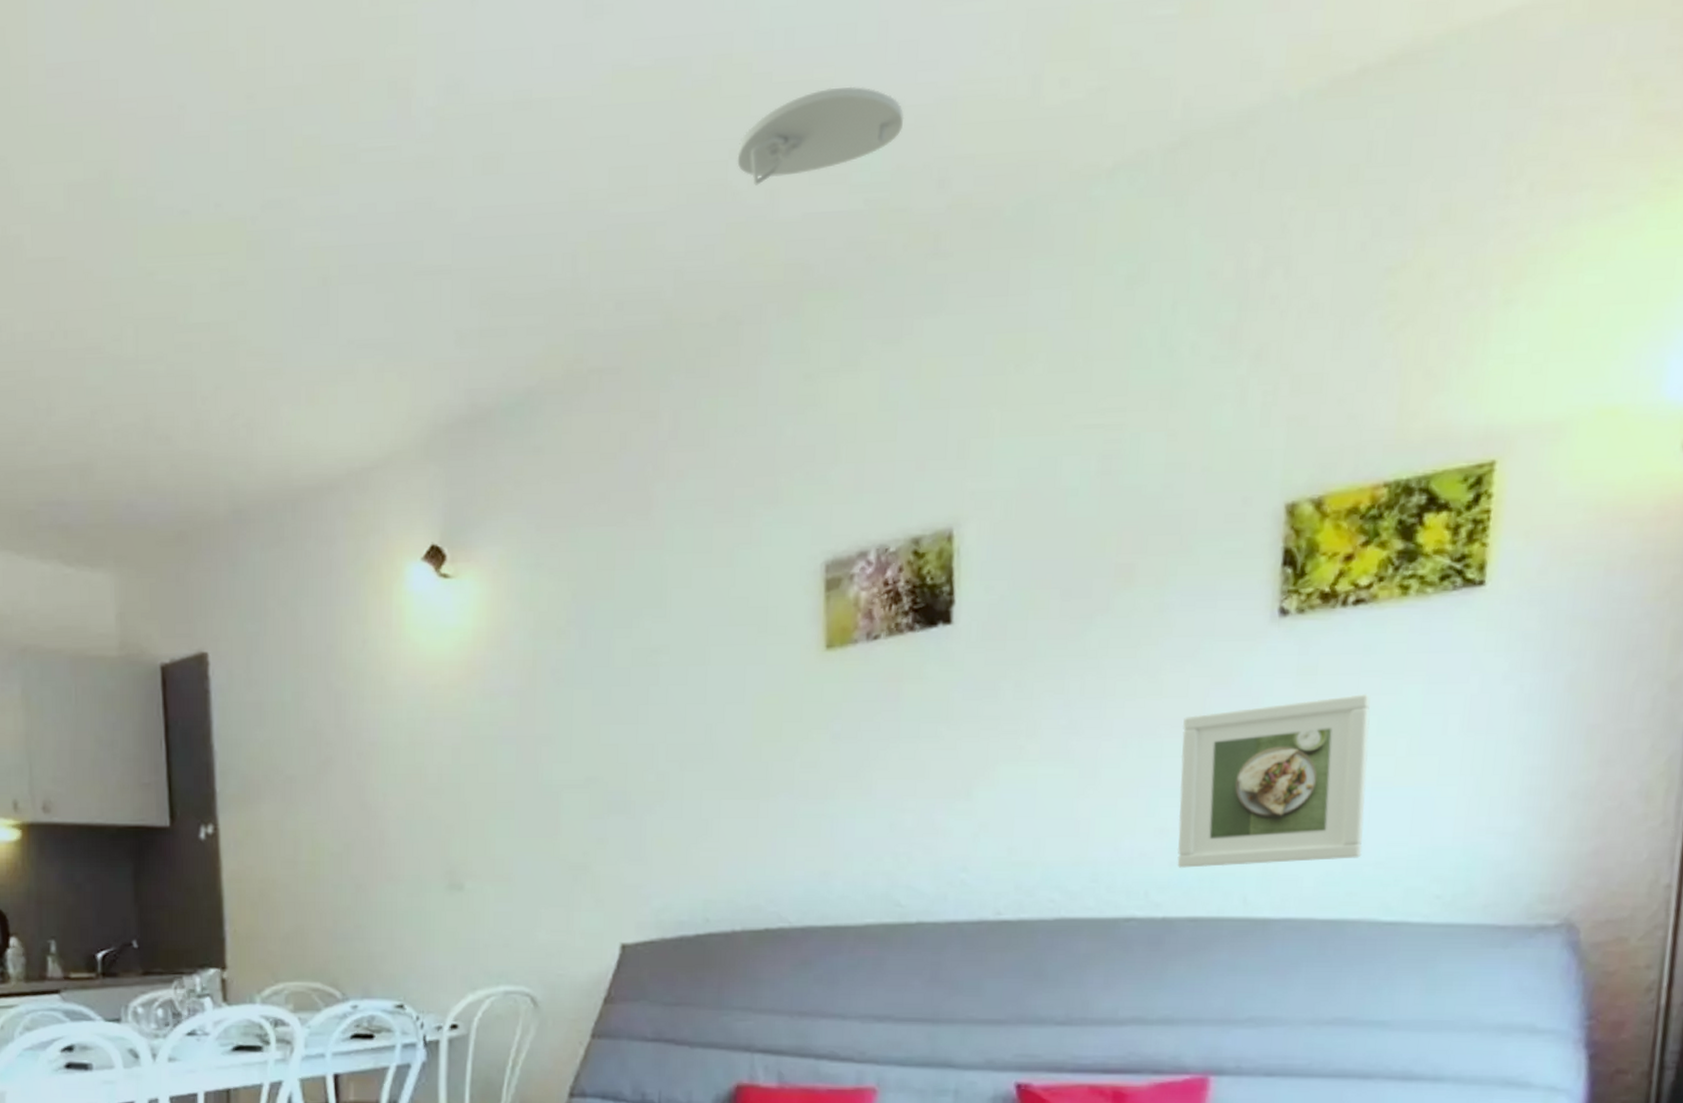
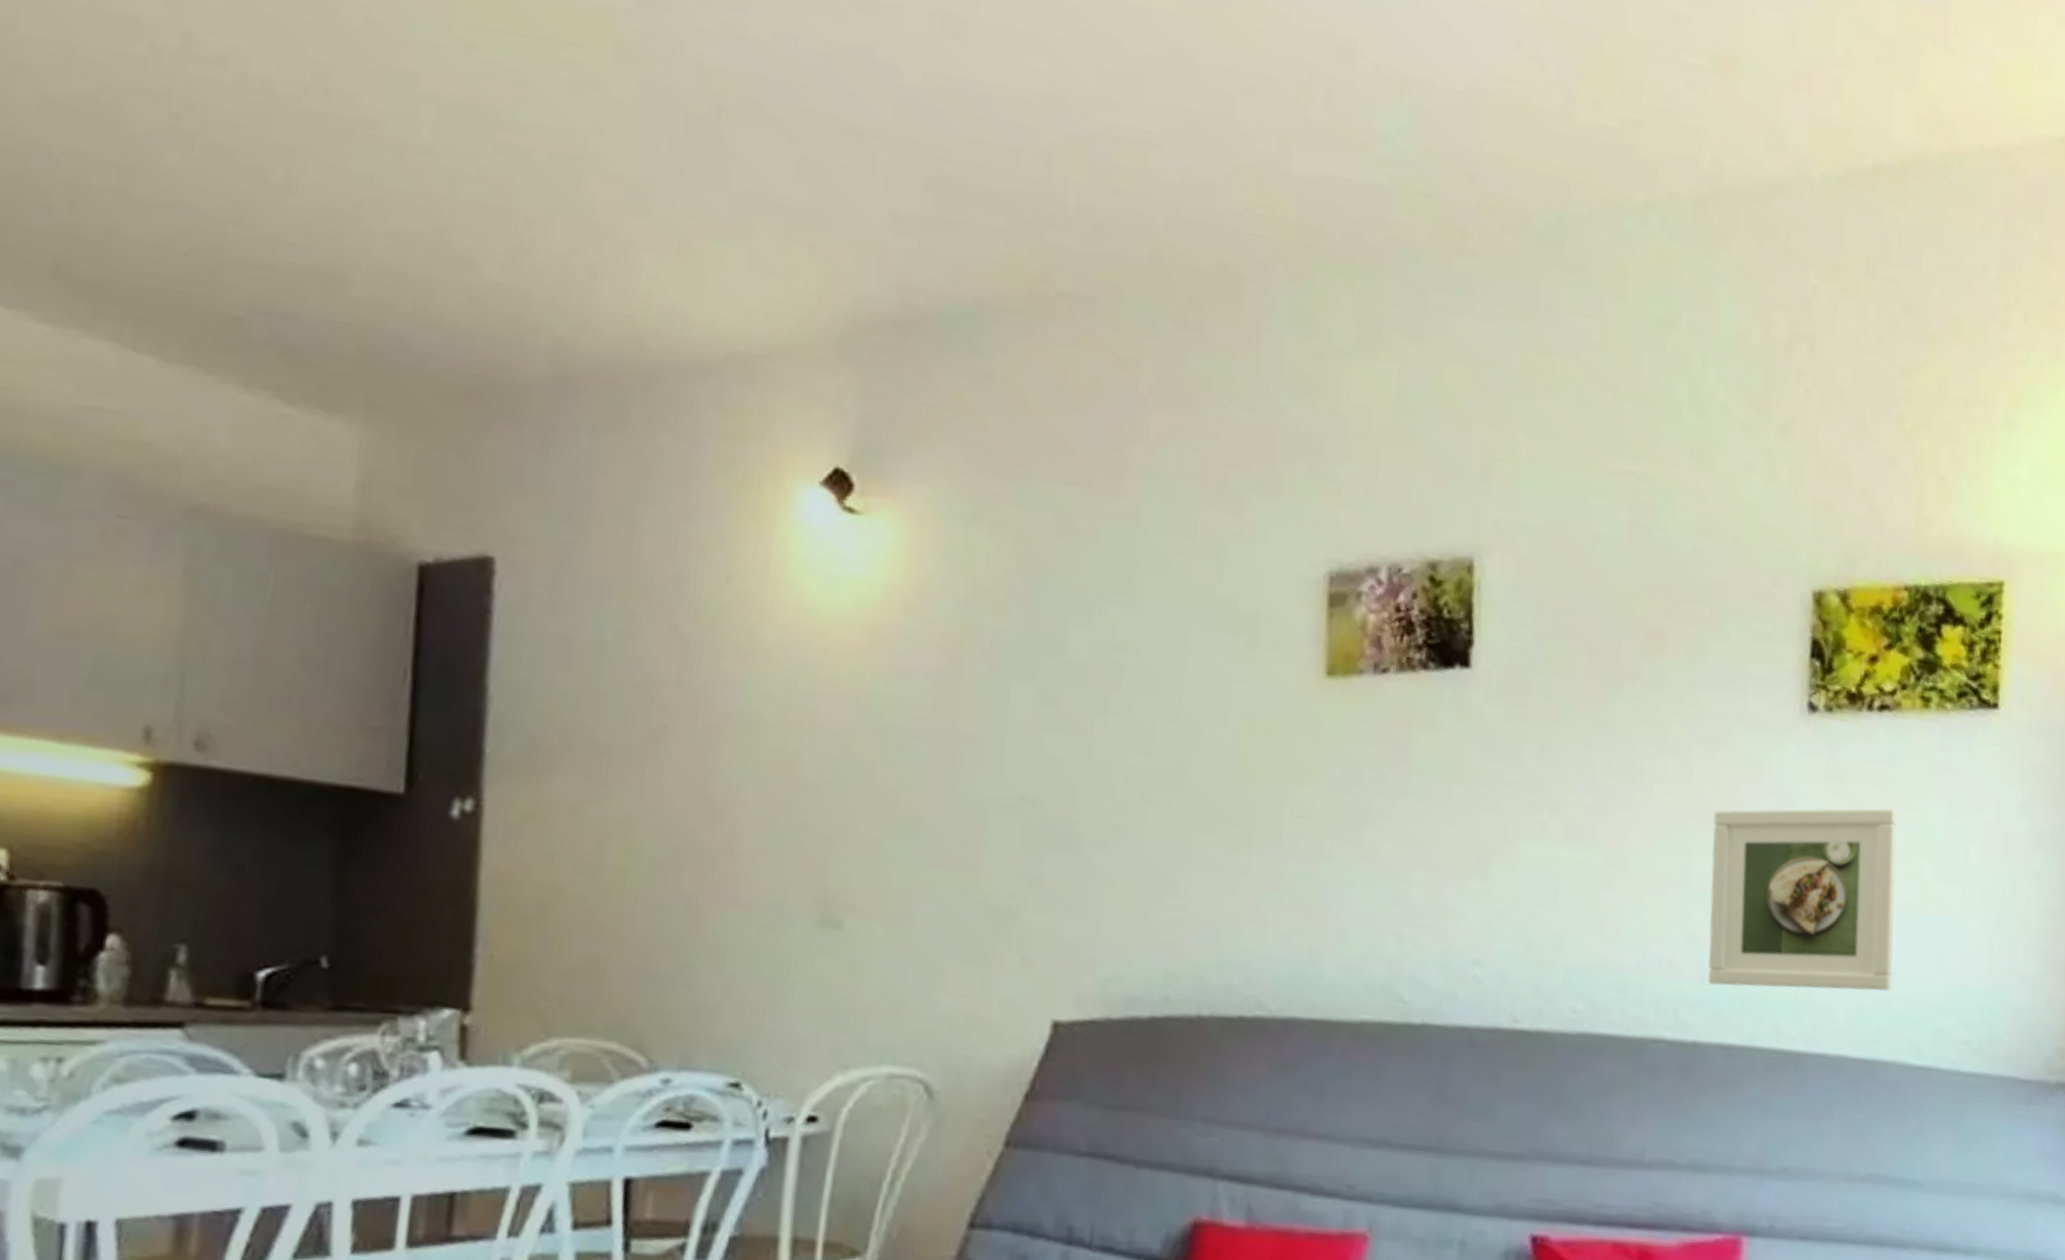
smoke detector: present [736,86,904,186] -> none [1246,46,1433,131]

